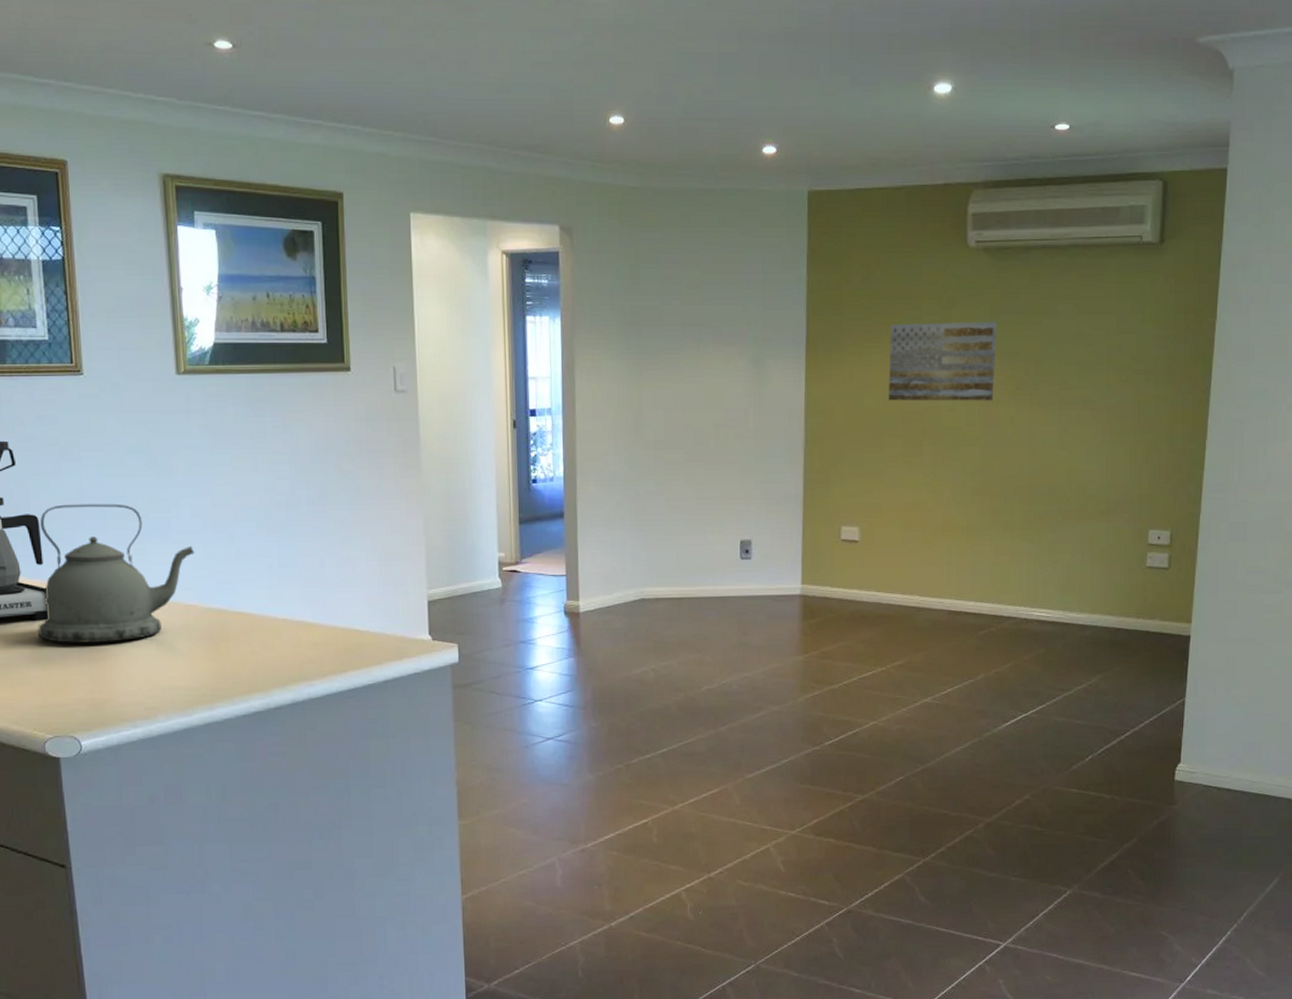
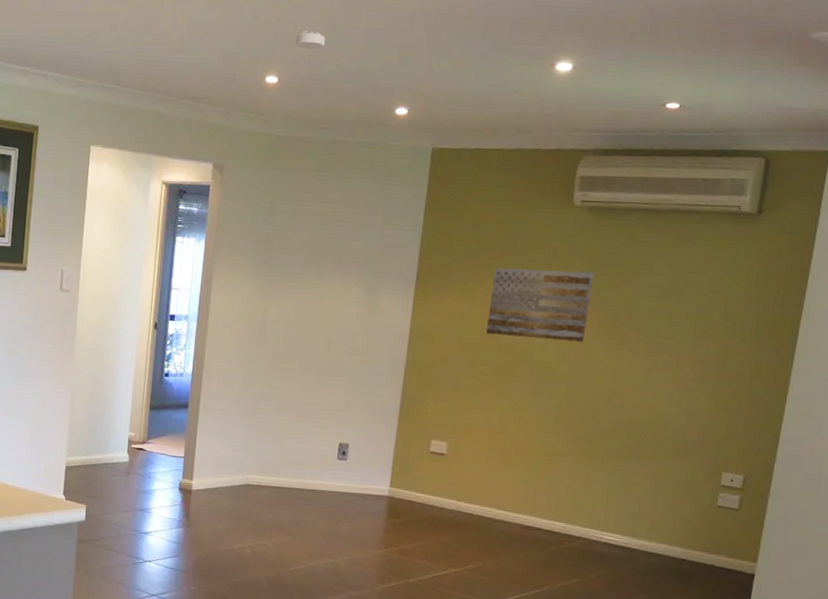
smoke detector: none [639,59,673,81] -> present [295,30,325,50]

